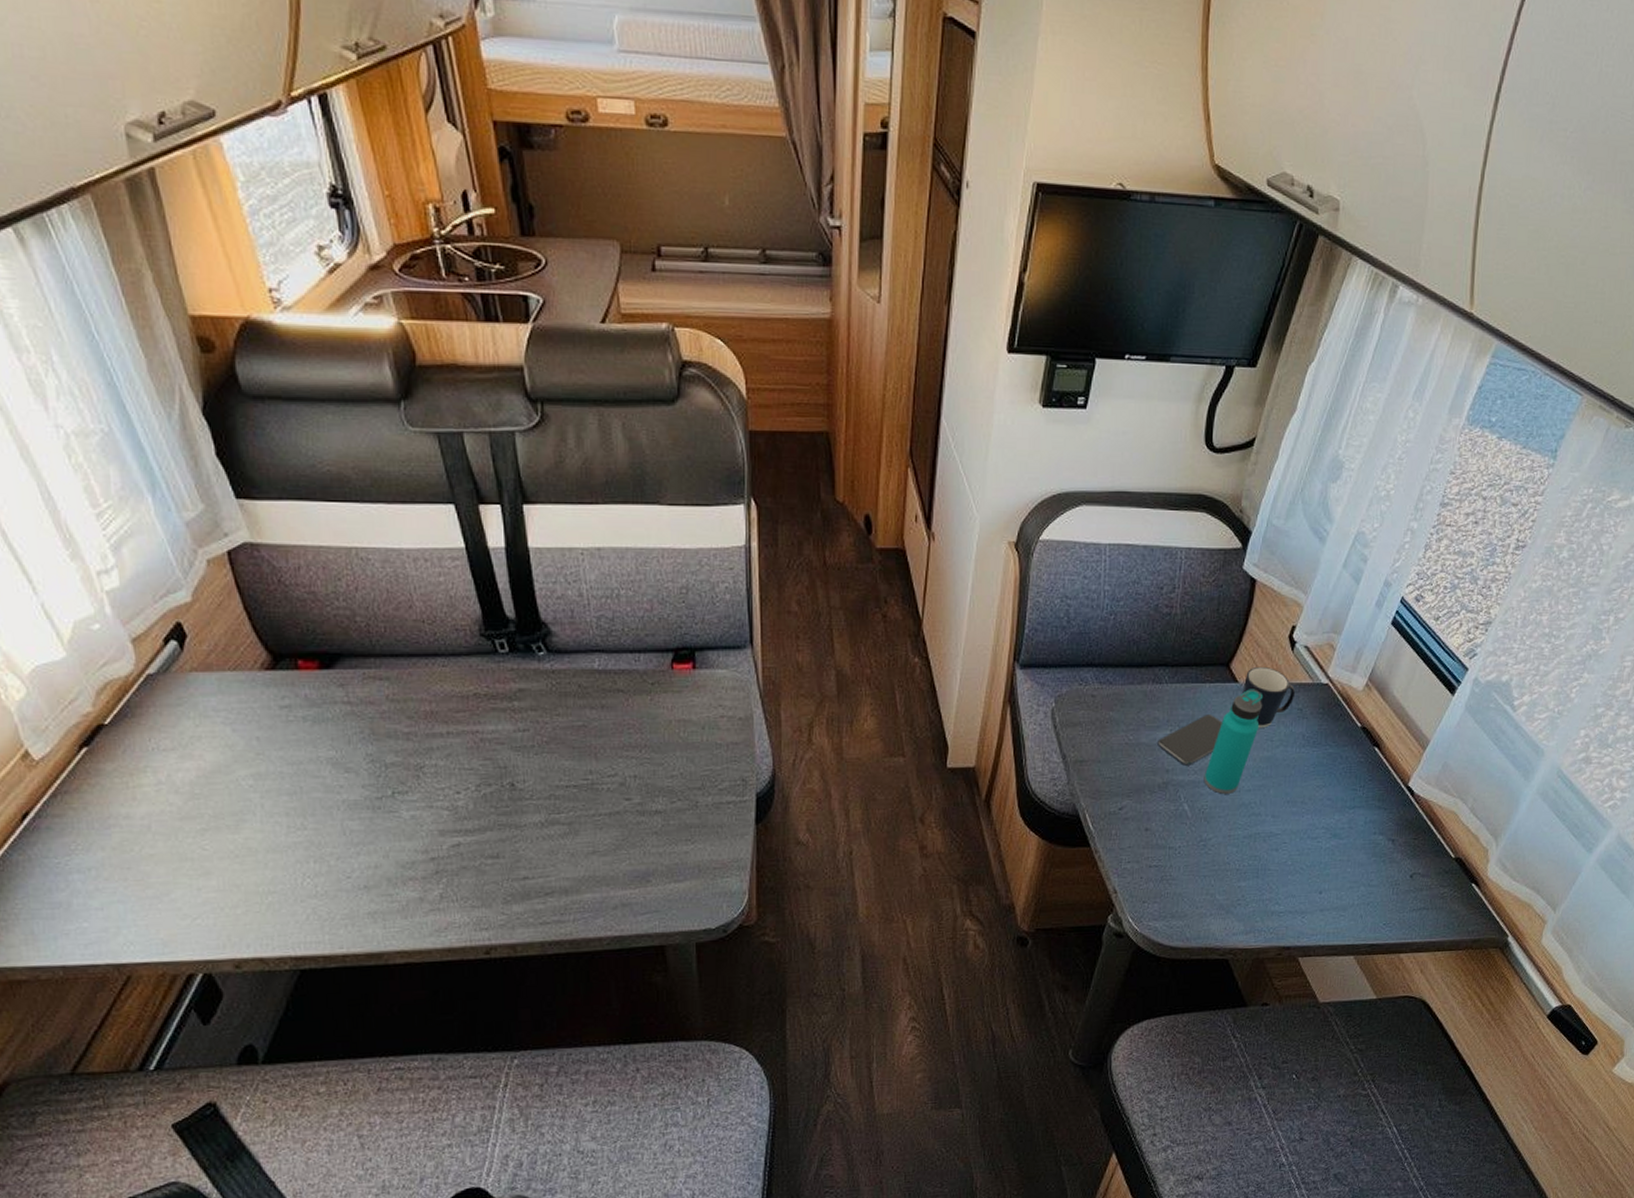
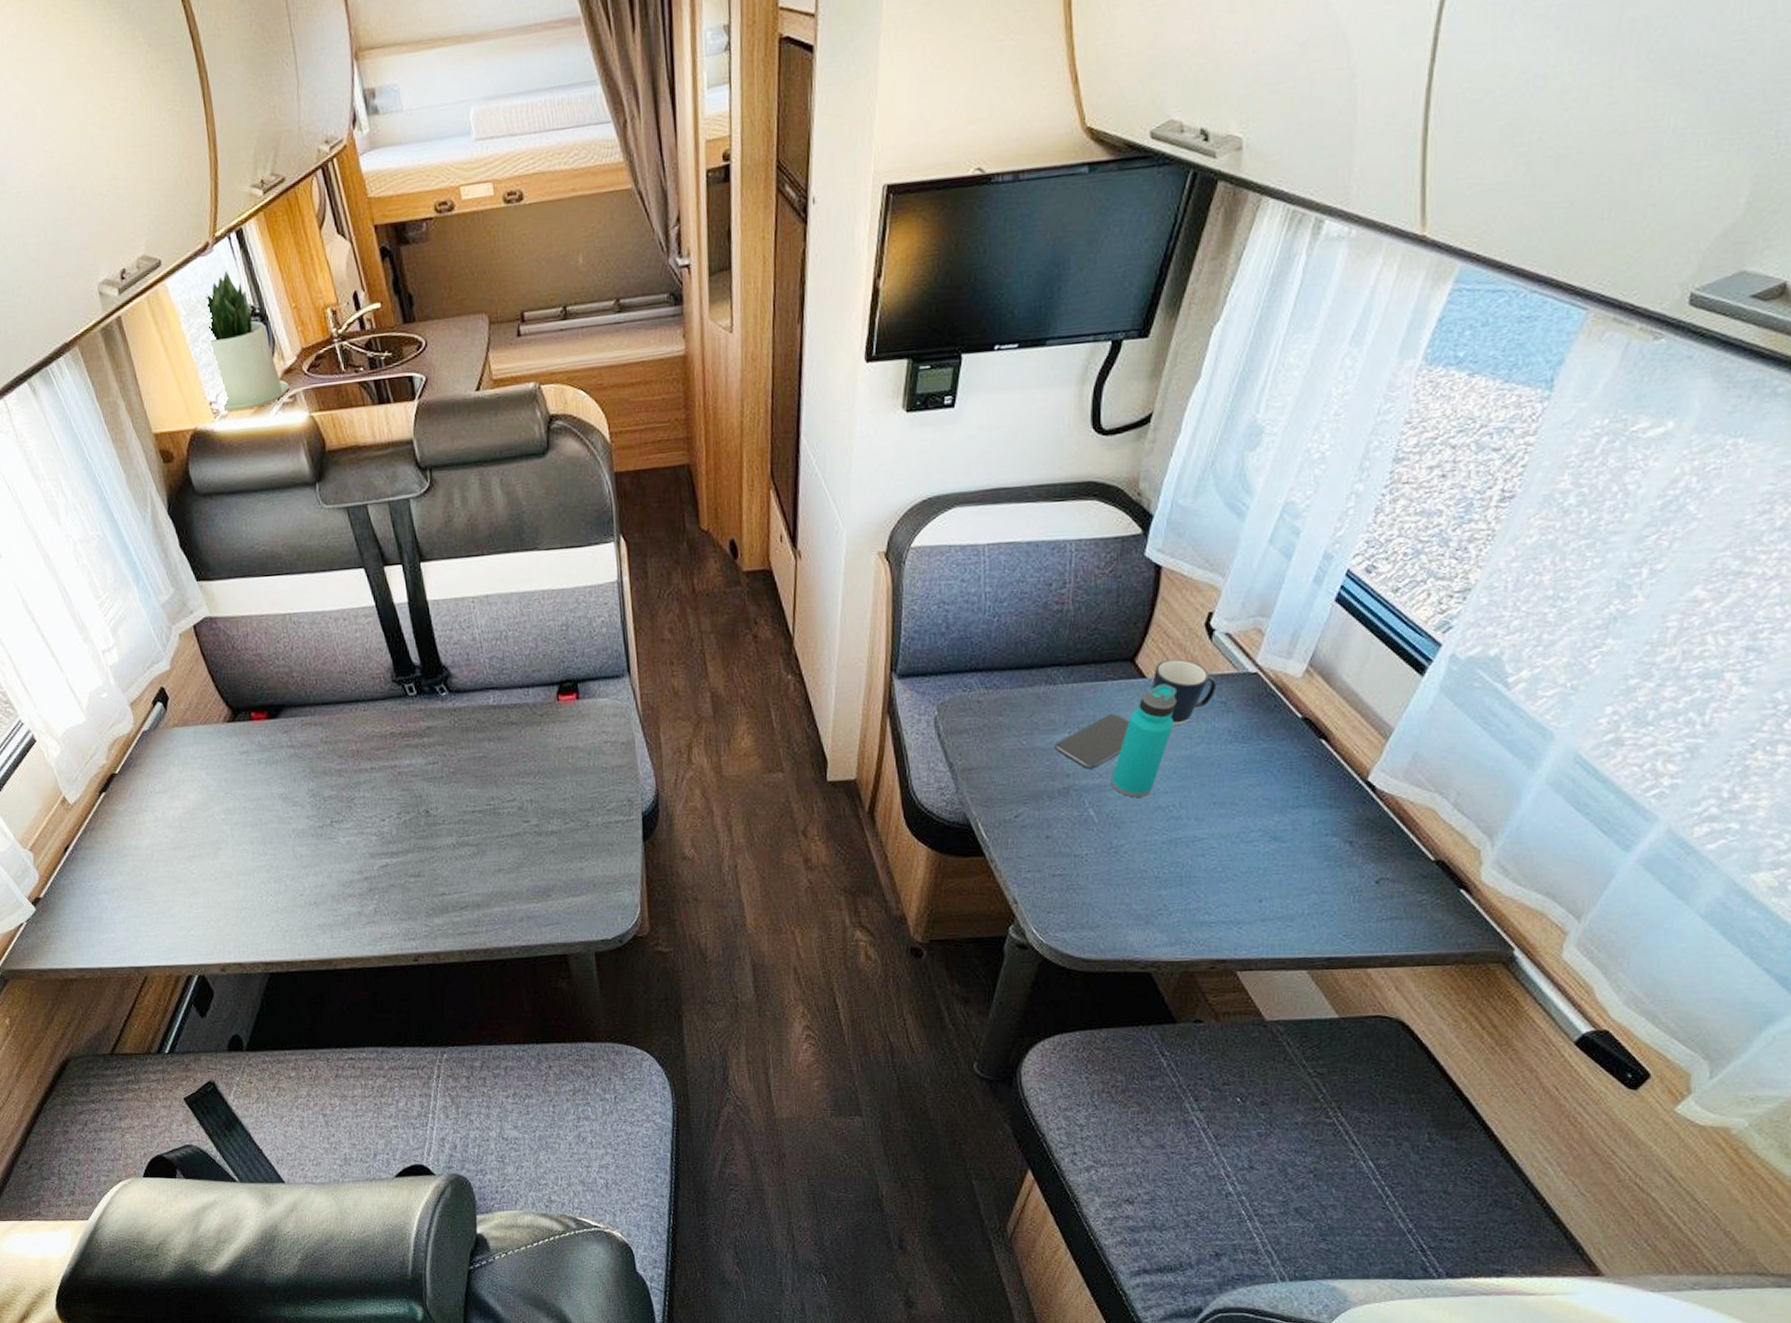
planter: none [273,138,374,305] -> present [205,271,289,412]

